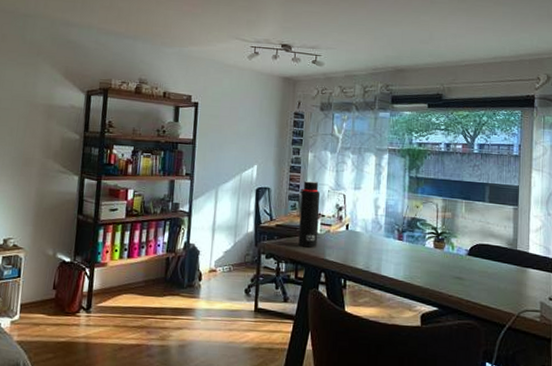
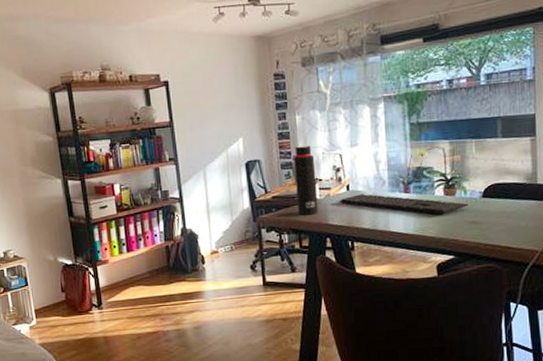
keyboard: none [337,235,455,266] -> present [339,194,468,215]

